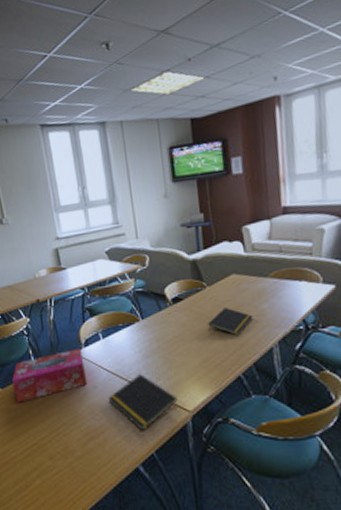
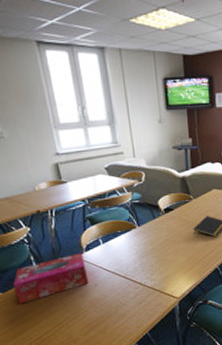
notepad: present [108,374,178,431] -> none [108,271,168,317]

